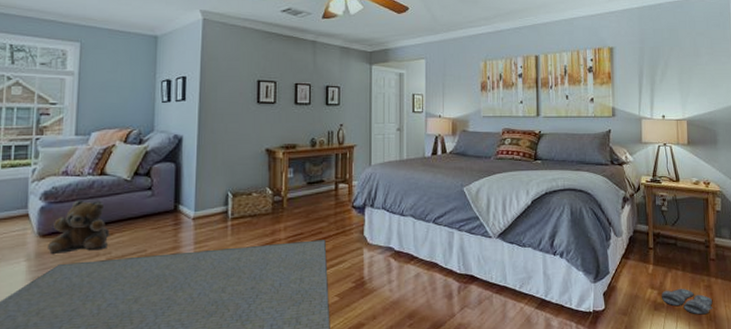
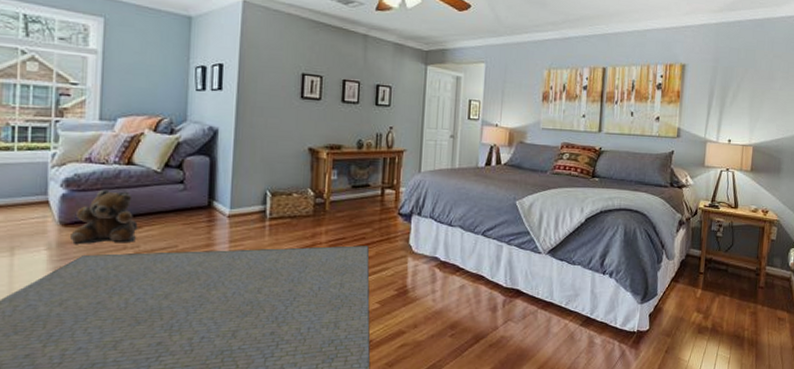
slippers: present [662,288,713,315] -> none [707,313,757,340]

